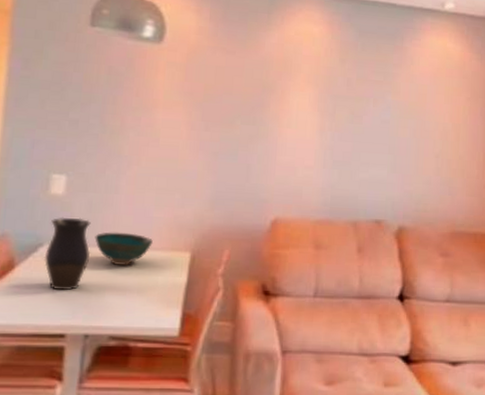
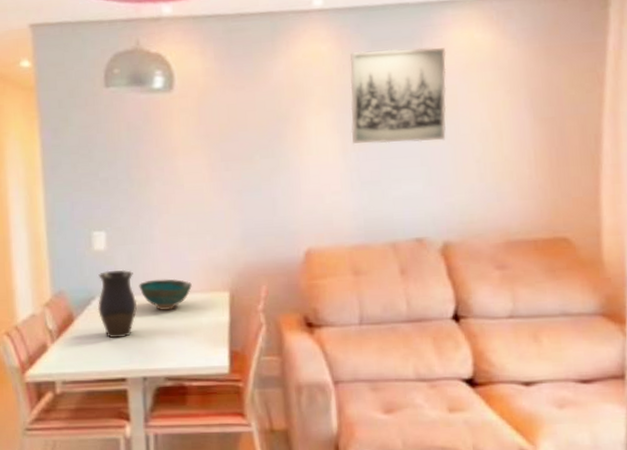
wall art: none [330,38,422,133] -> present [350,47,447,145]

